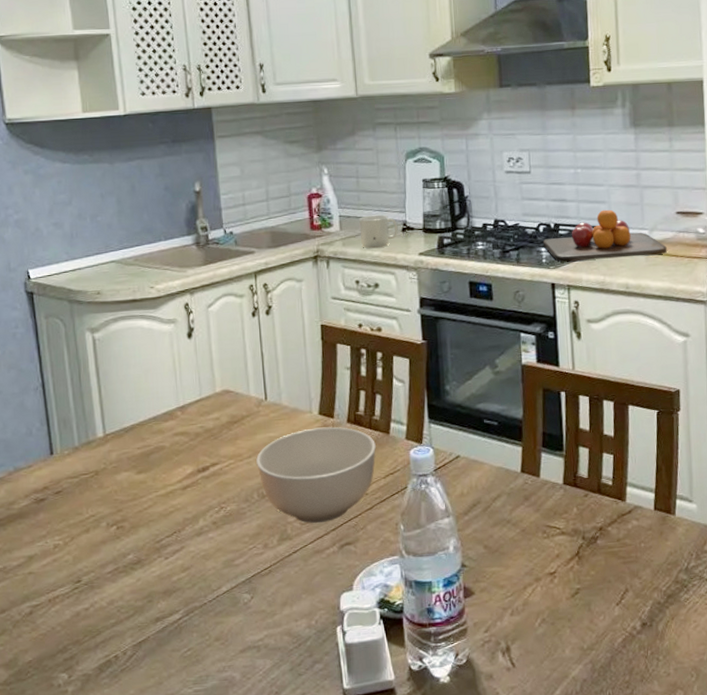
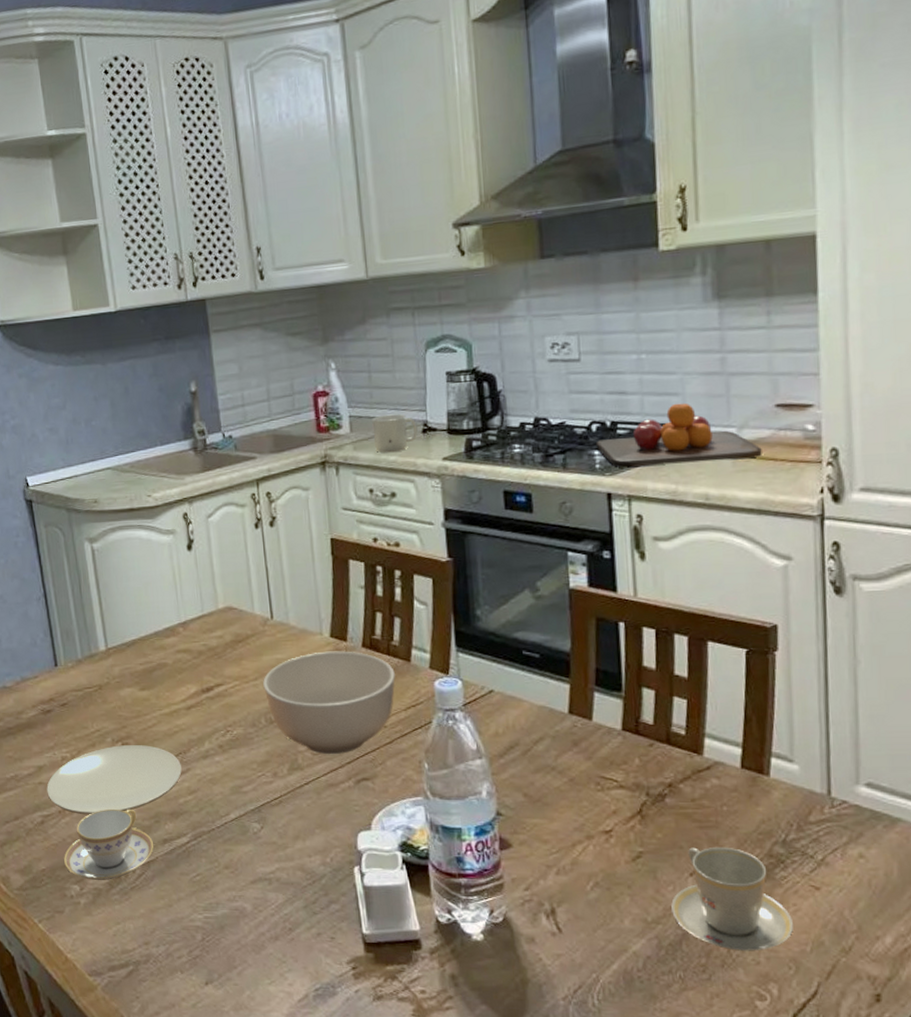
plate: none [37,527,176,602] -> present [46,745,182,815]
teacup: none [52,591,146,667] -> present [64,808,154,881]
teacup: none [602,578,694,666] -> present [671,846,793,951]

